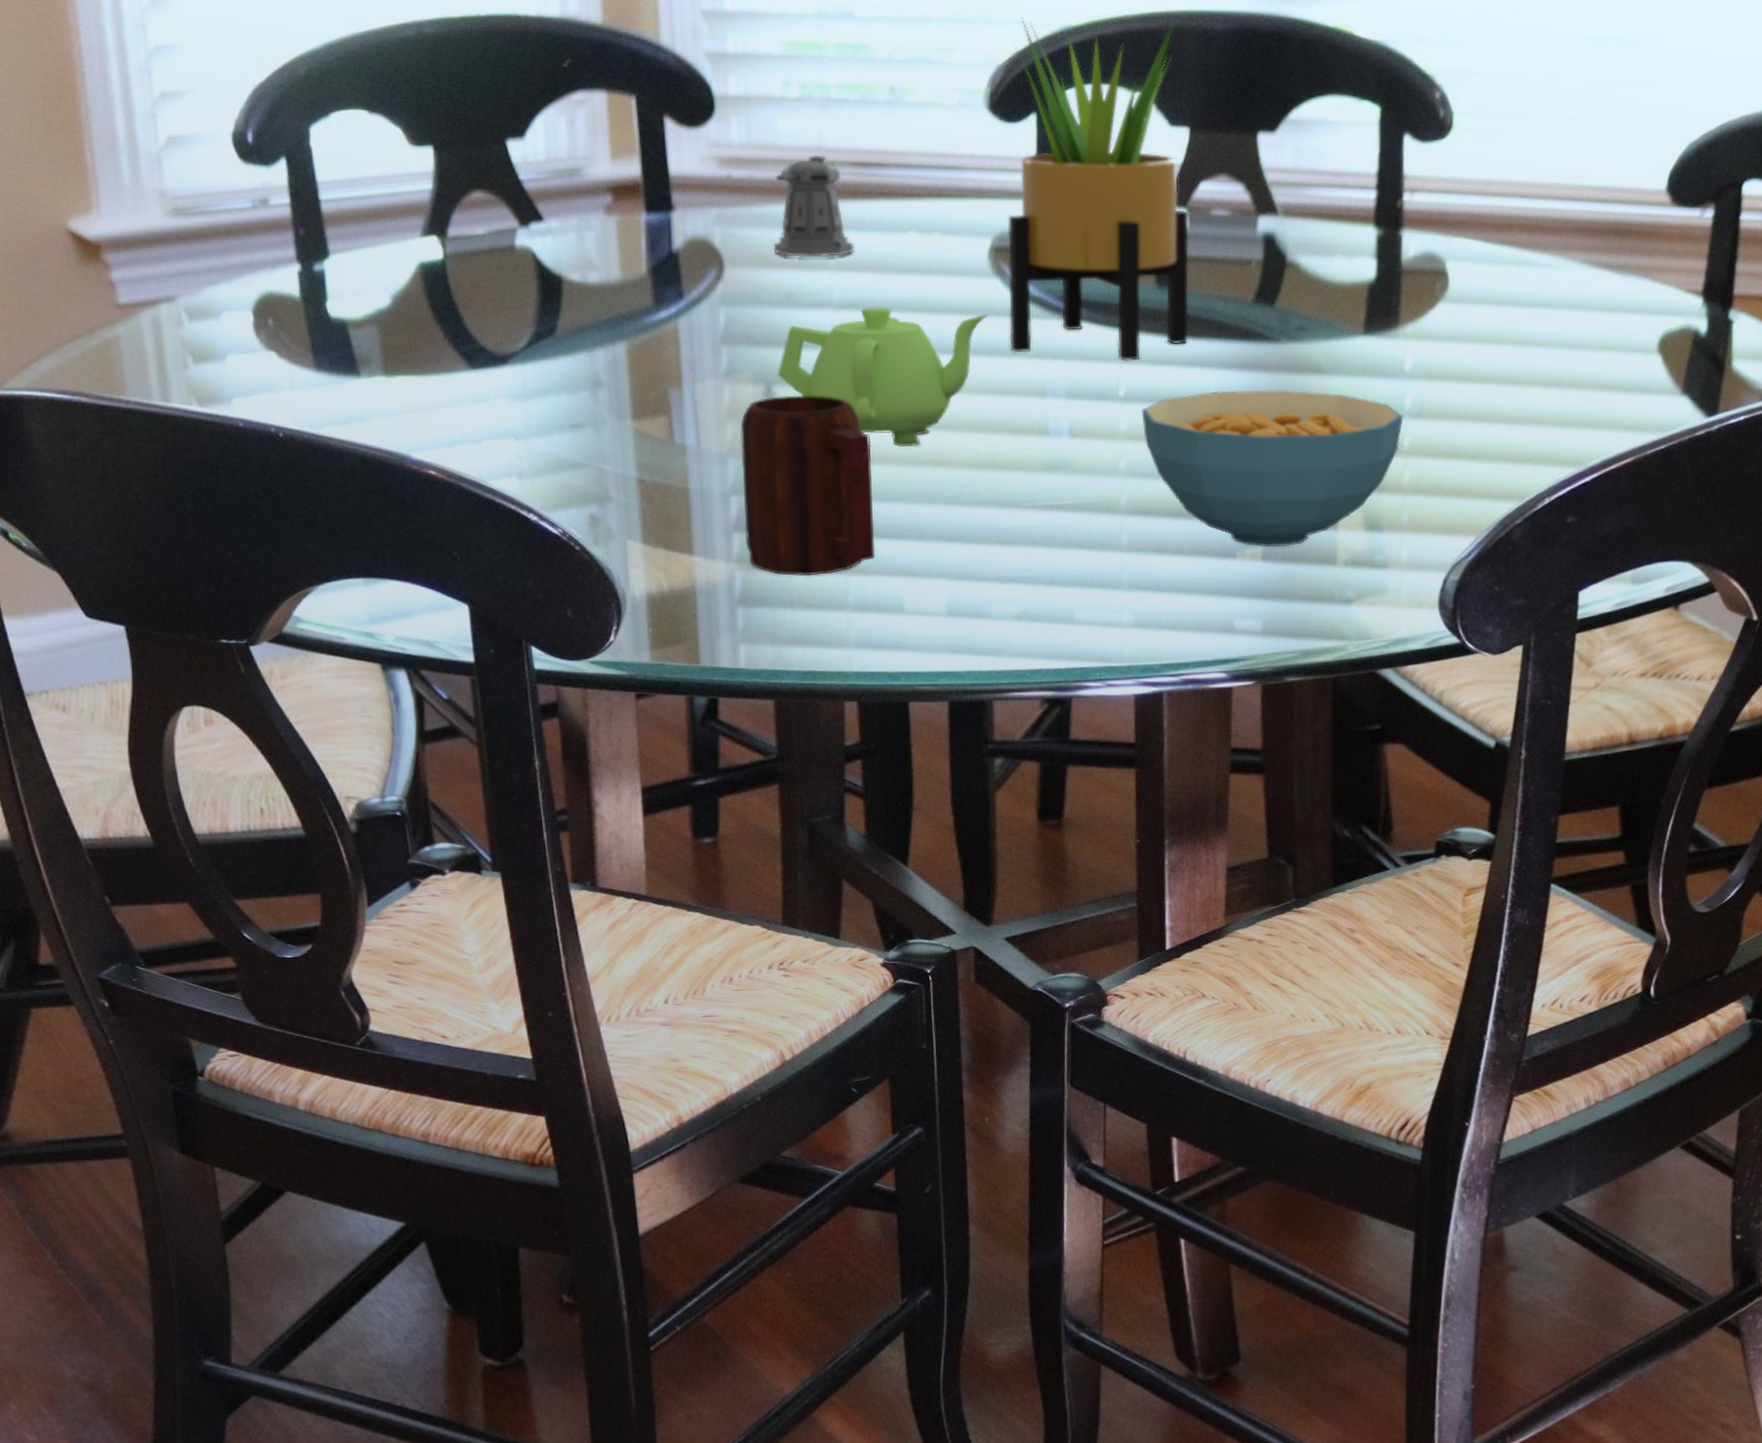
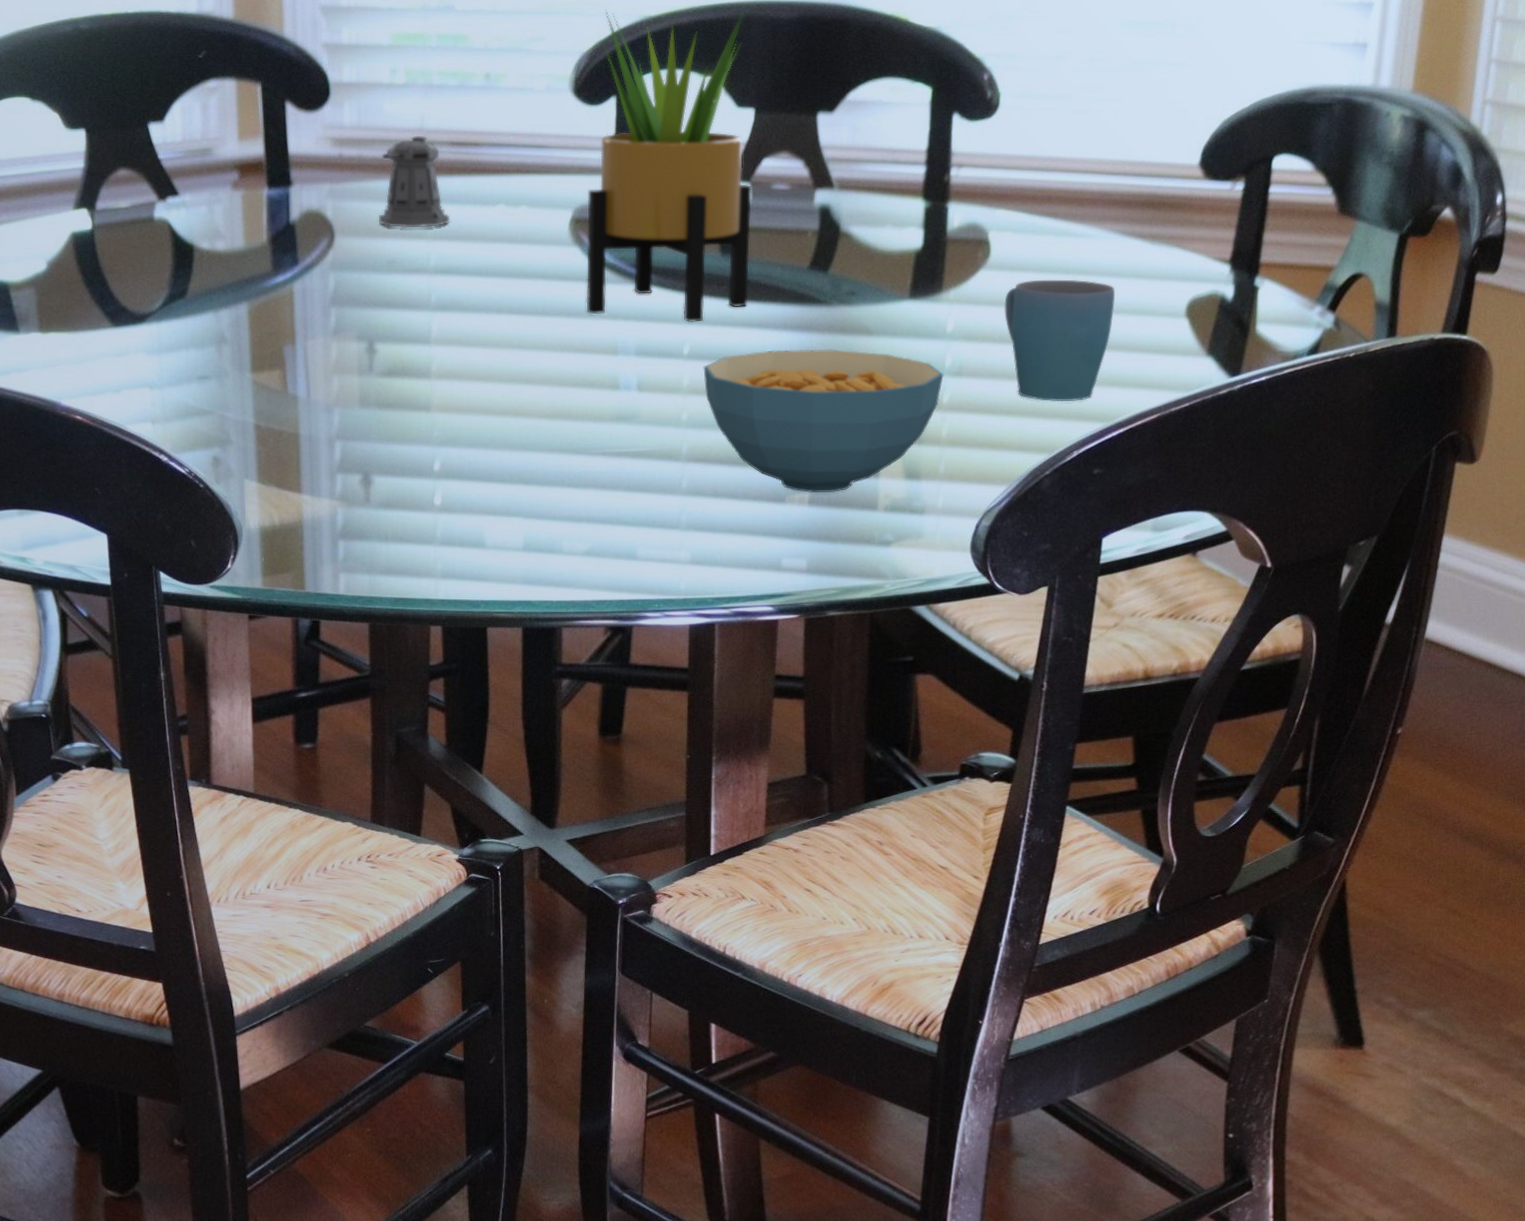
mug: present [740,395,874,576] -> none [345,351,460,513]
teapot: present [777,307,989,447] -> none [378,272,568,398]
mug: none [1466,313,1583,445] -> present [1004,279,1115,402]

